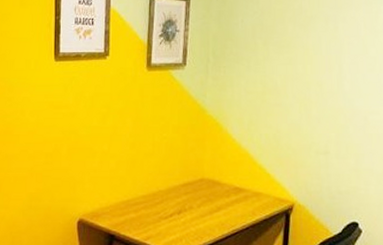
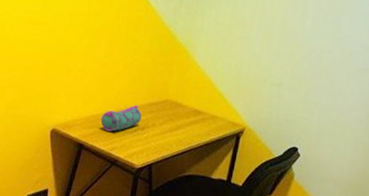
pencil case: none [132,187,176,218] -> present [100,105,142,132]

